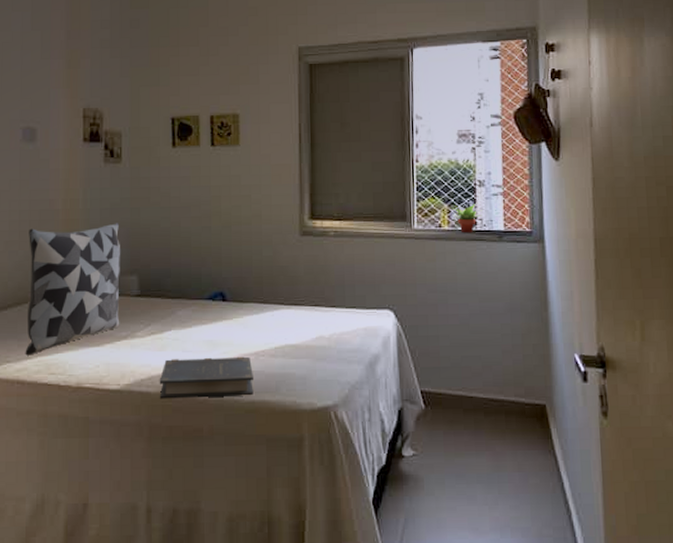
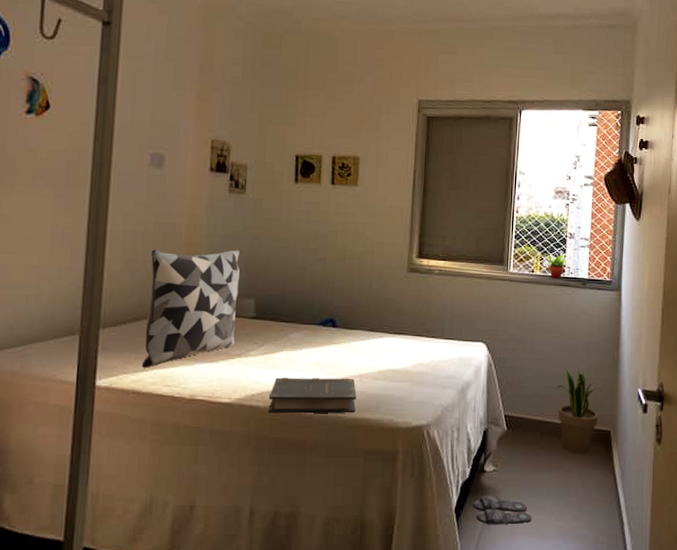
slippers: none [393,484,462,518] -> present [473,496,532,525]
potted plant: none [477,334,530,433] -> present [556,368,598,455]

